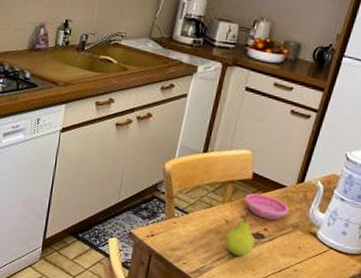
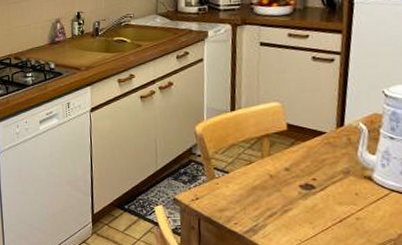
fruit: present [224,208,255,256] -> none [272,160,306,209]
saucer: present [244,193,289,220] -> none [284,143,335,168]

